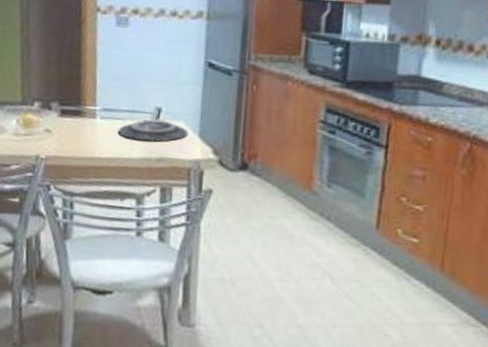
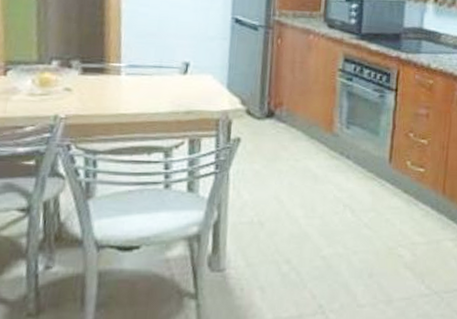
plate: present [118,119,189,142] -> none [144,74,217,96]

